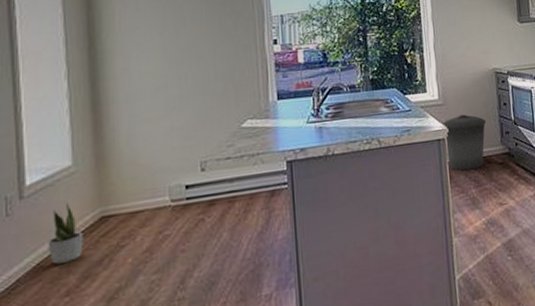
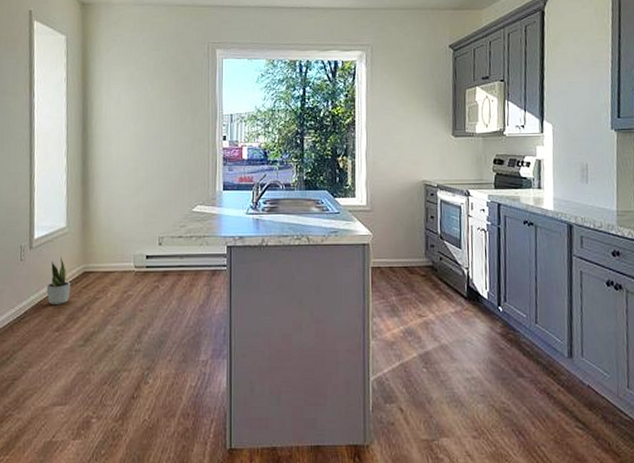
trash can: present [442,114,487,171] -> none [369,222,412,277]

